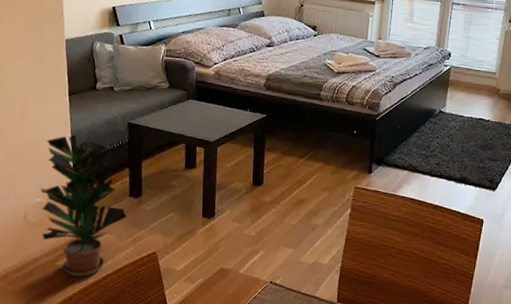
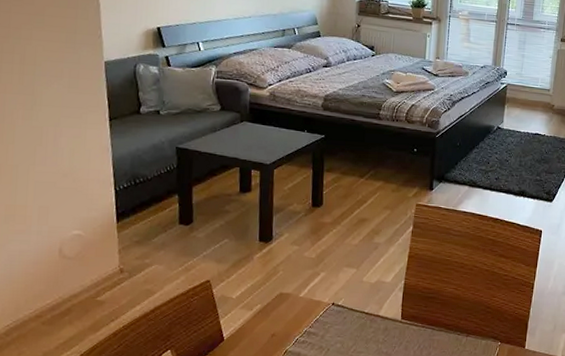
potted plant: present [40,135,127,277] -> none [78,162,177,311]

